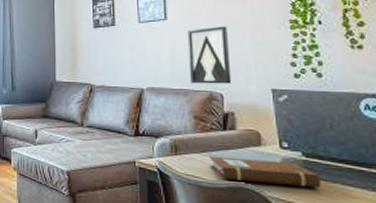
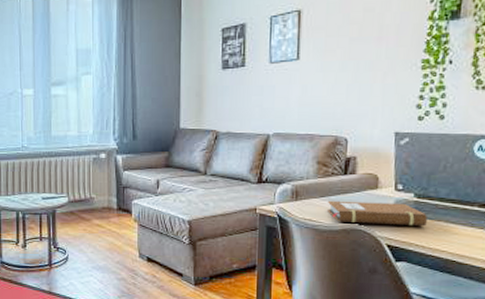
wall art: present [187,26,232,84] -> none [317,66,360,128]

